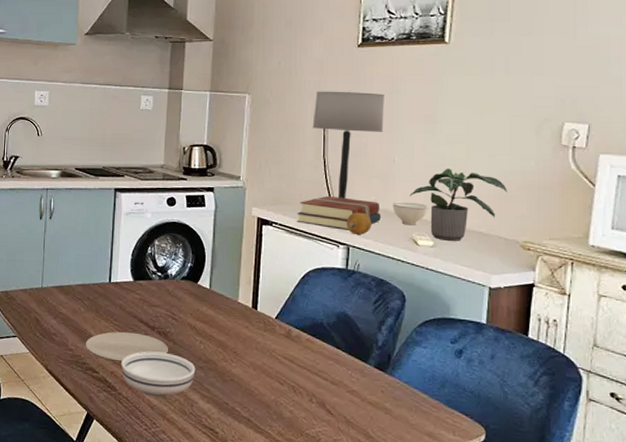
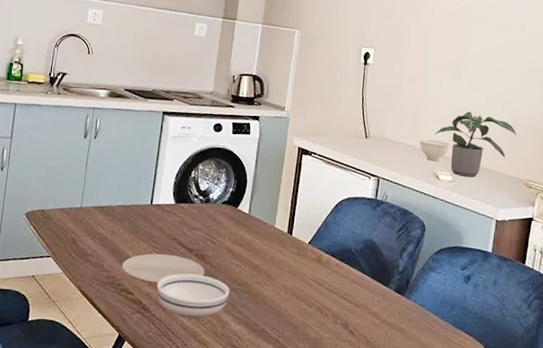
books: present [296,196,381,230] -> none [333,130,409,163]
table lamp: present [312,91,385,199] -> none [354,32,419,134]
fruit: present [346,212,371,235] -> none [378,147,401,168]

